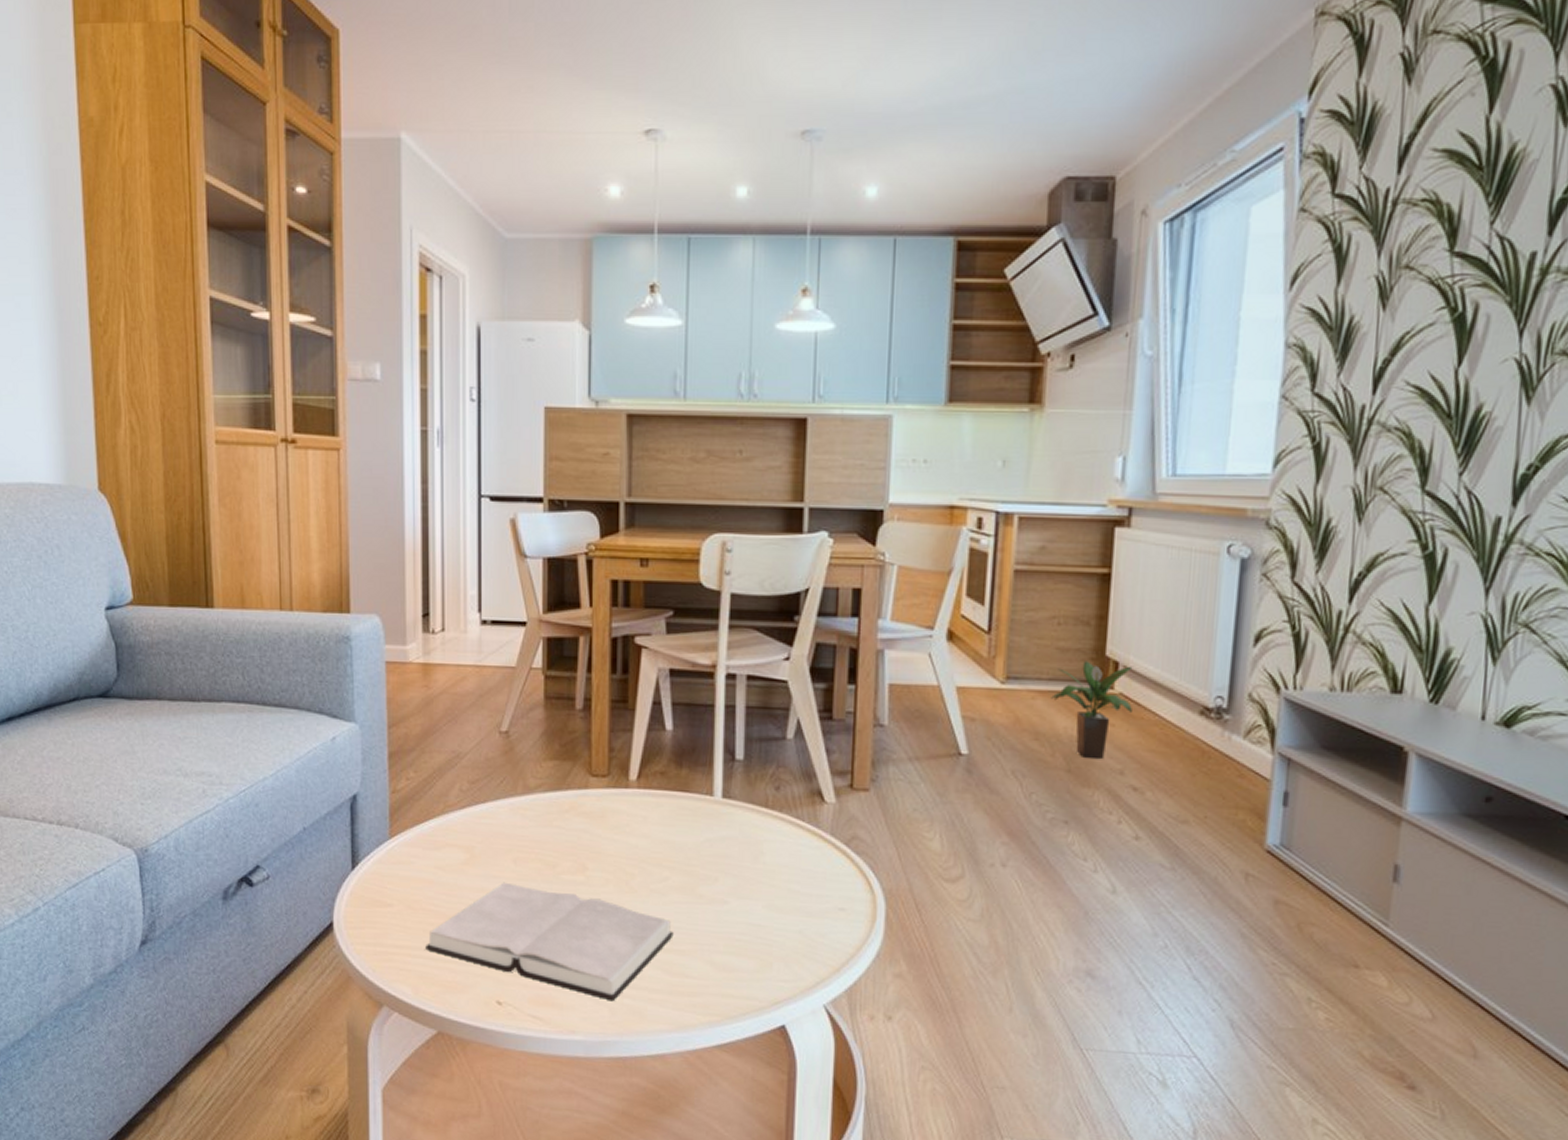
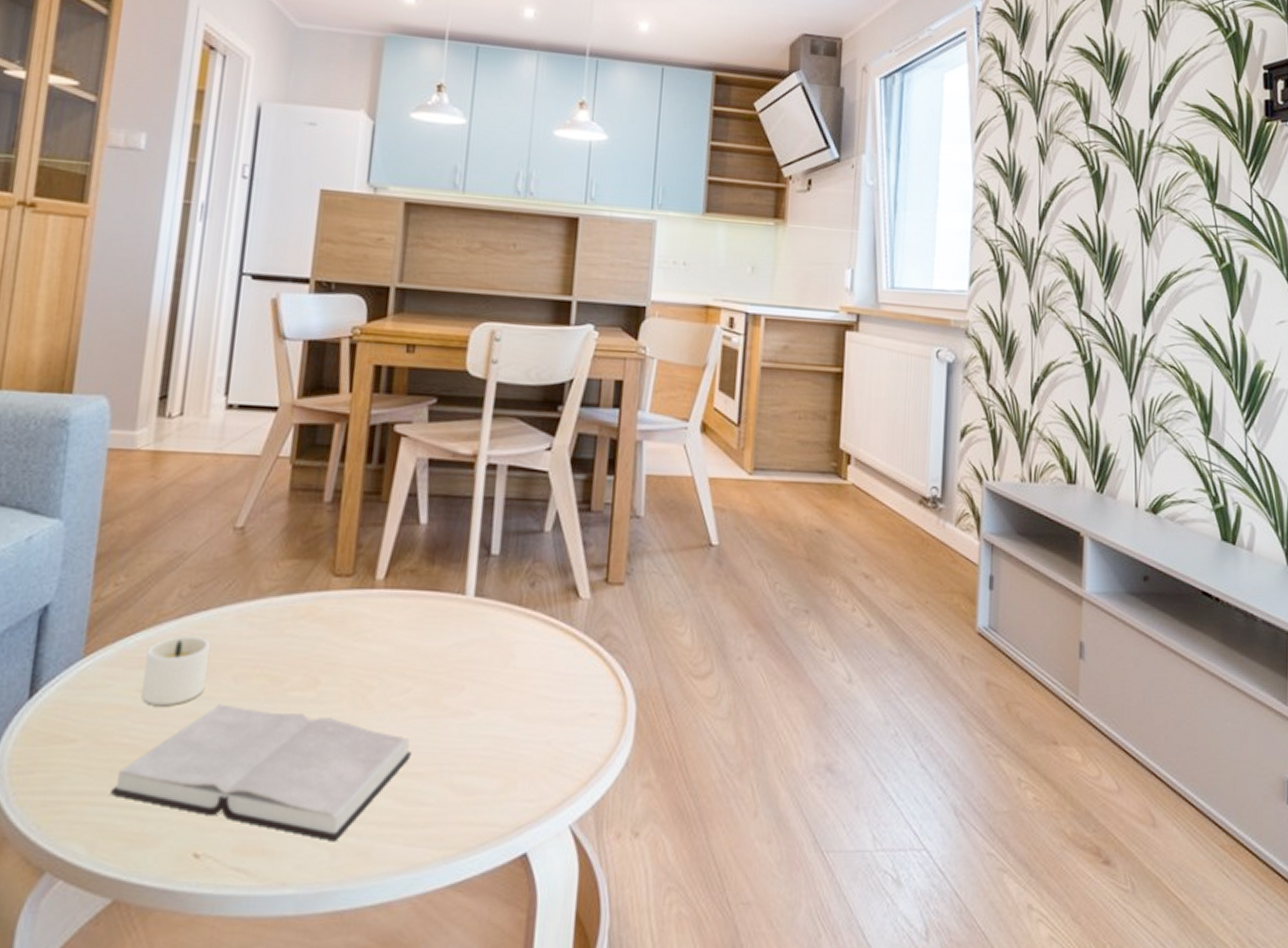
candle: none [438,823,491,882] -> present [141,635,211,707]
potted plant: present [1051,661,1133,758] -> none [793,453,863,547]

